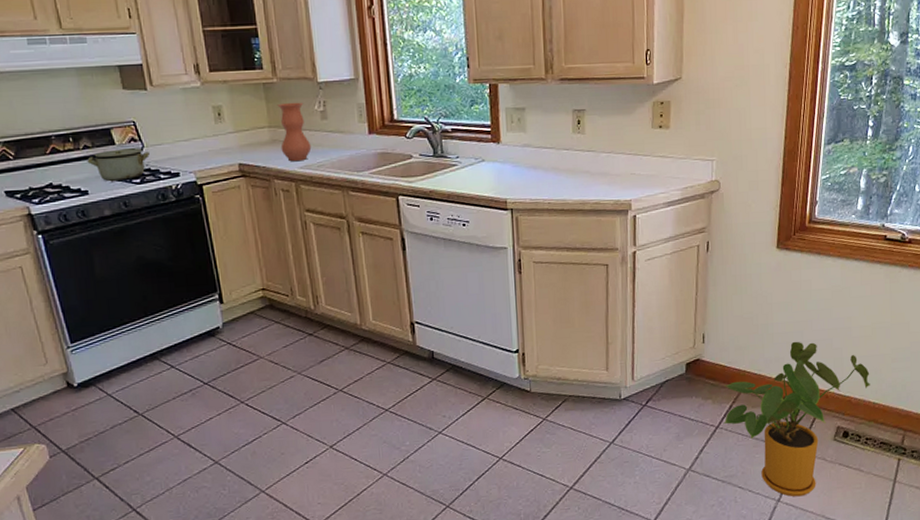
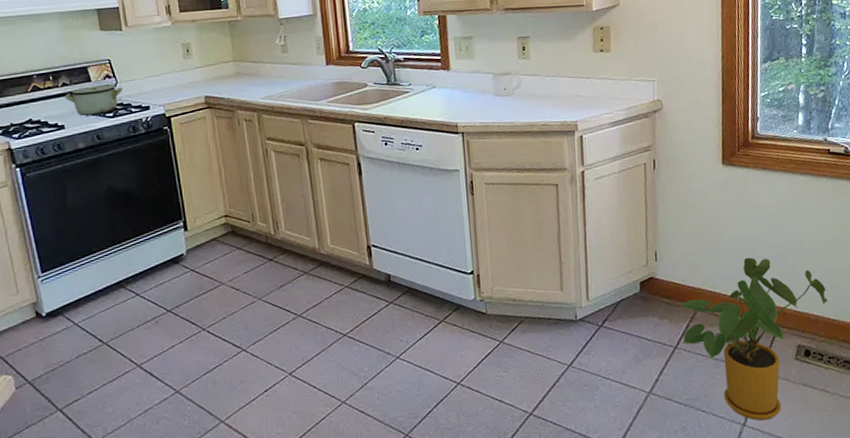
vase: present [277,102,312,162] -> none [241,37,273,93]
mug: none [544,146,575,173] -> present [491,71,521,97]

